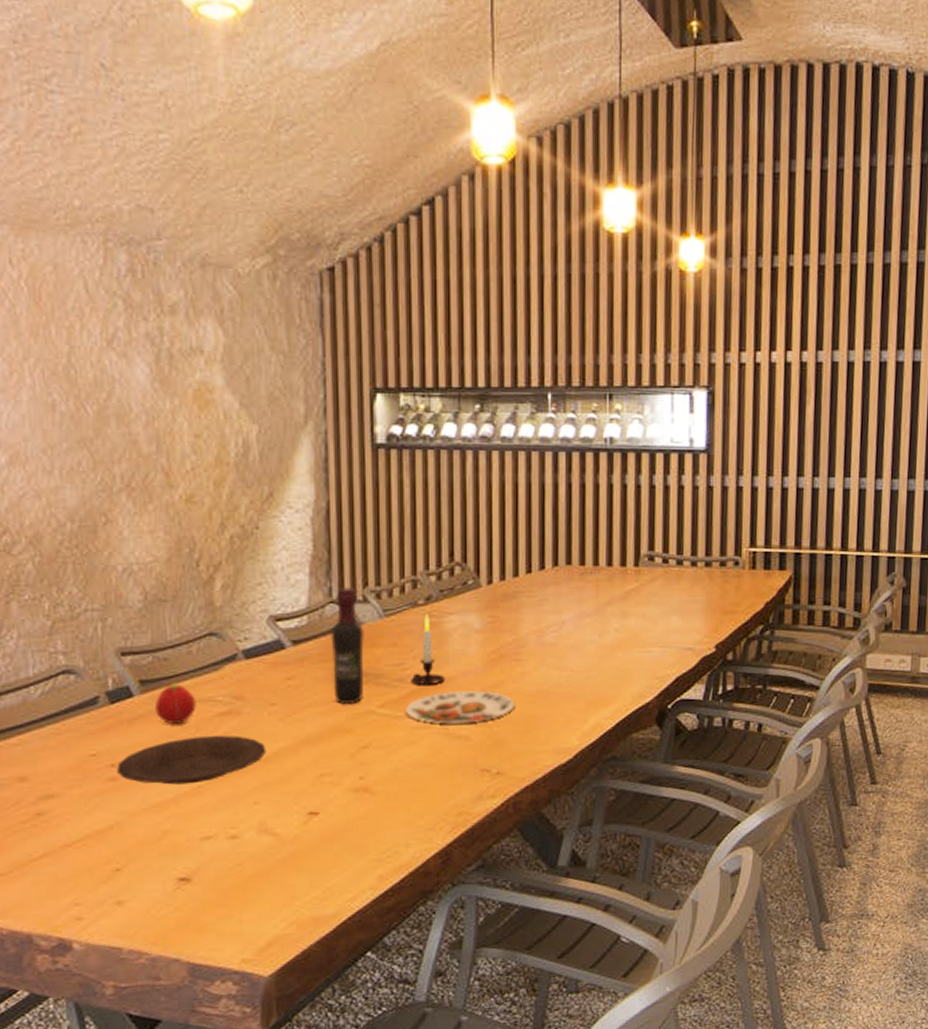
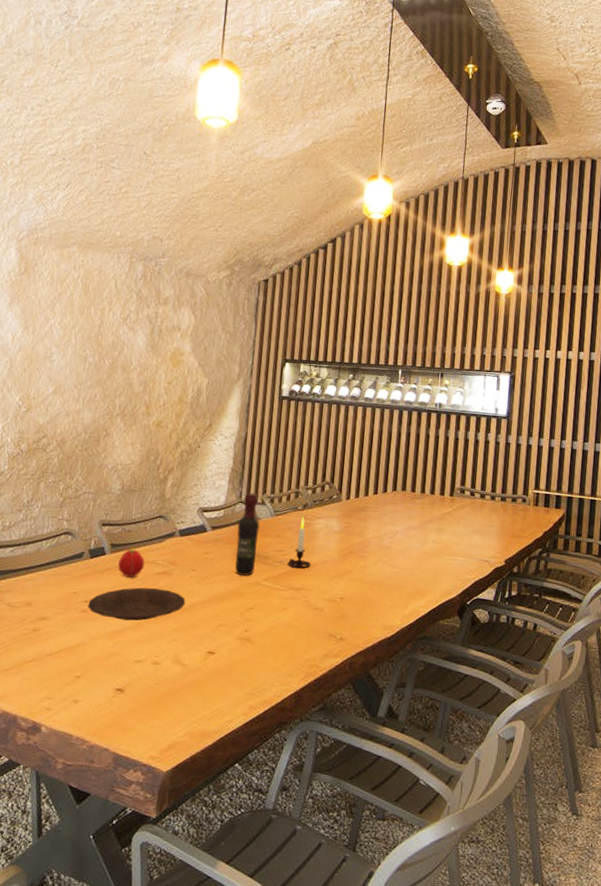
plate: present [406,690,515,724] -> none [282,574,358,599]

